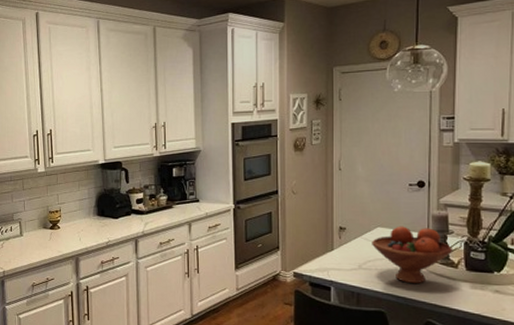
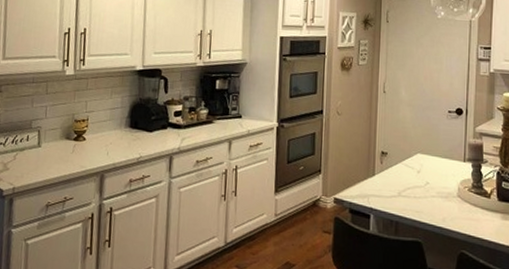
fruit bowl: present [372,226,453,284] -> none [412,153,487,214]

